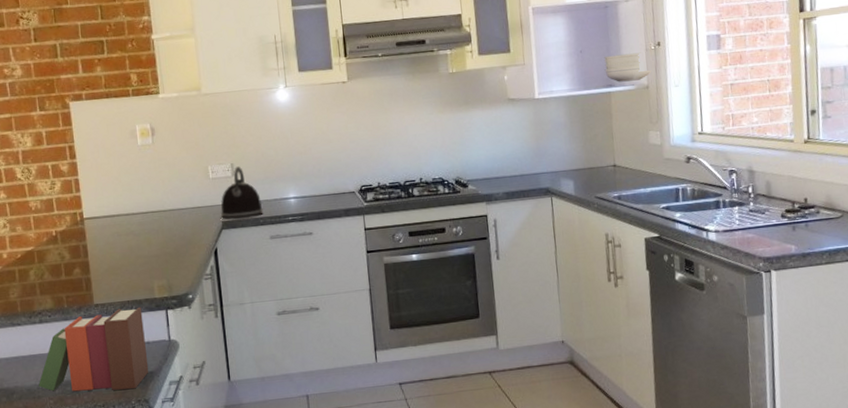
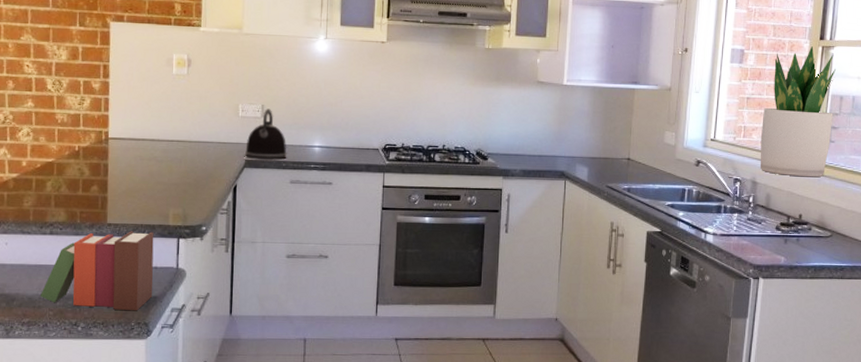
bowl: present [604,52,653,82] -> none [632,54,677,82]
planter: none [750,20,827,160] -> present [760,46,836,178]

